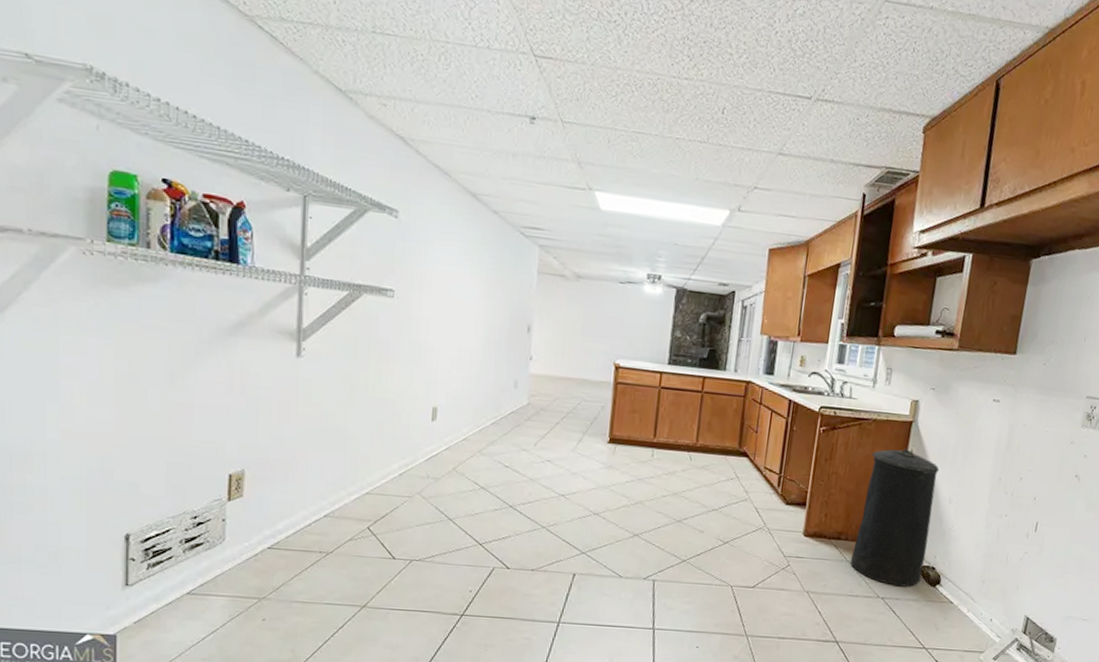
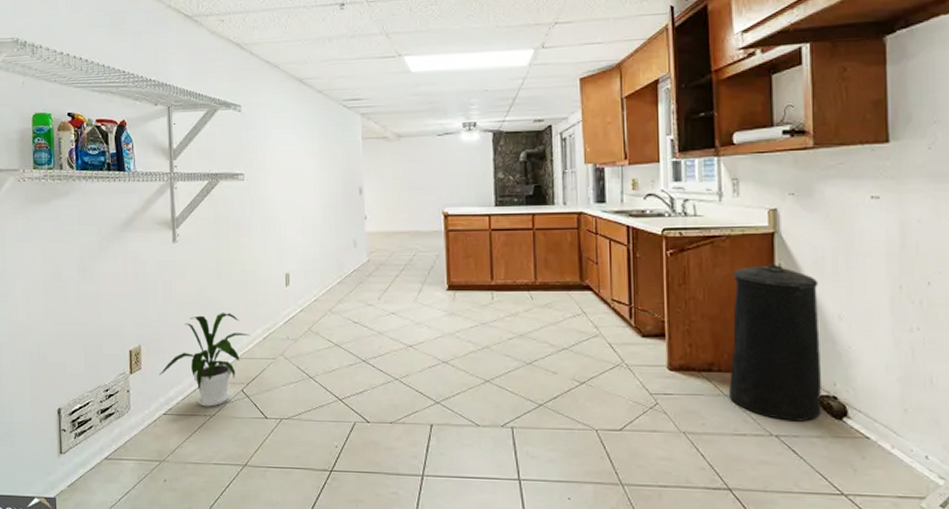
house plant: none [265,442,384,544] -> present [159,313,250,407]

